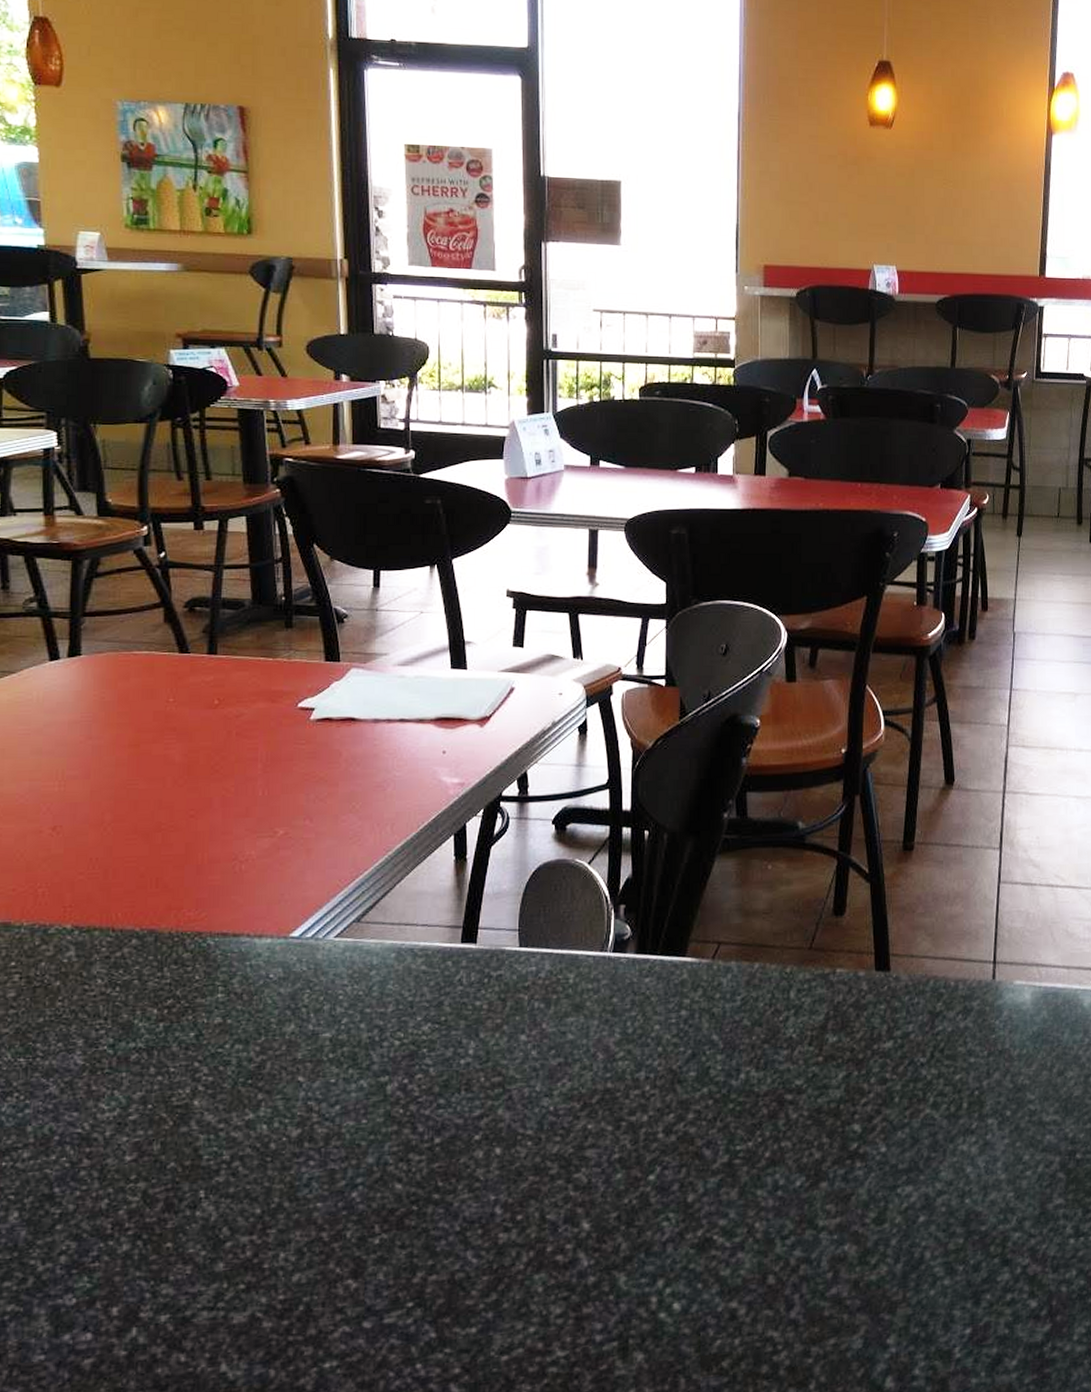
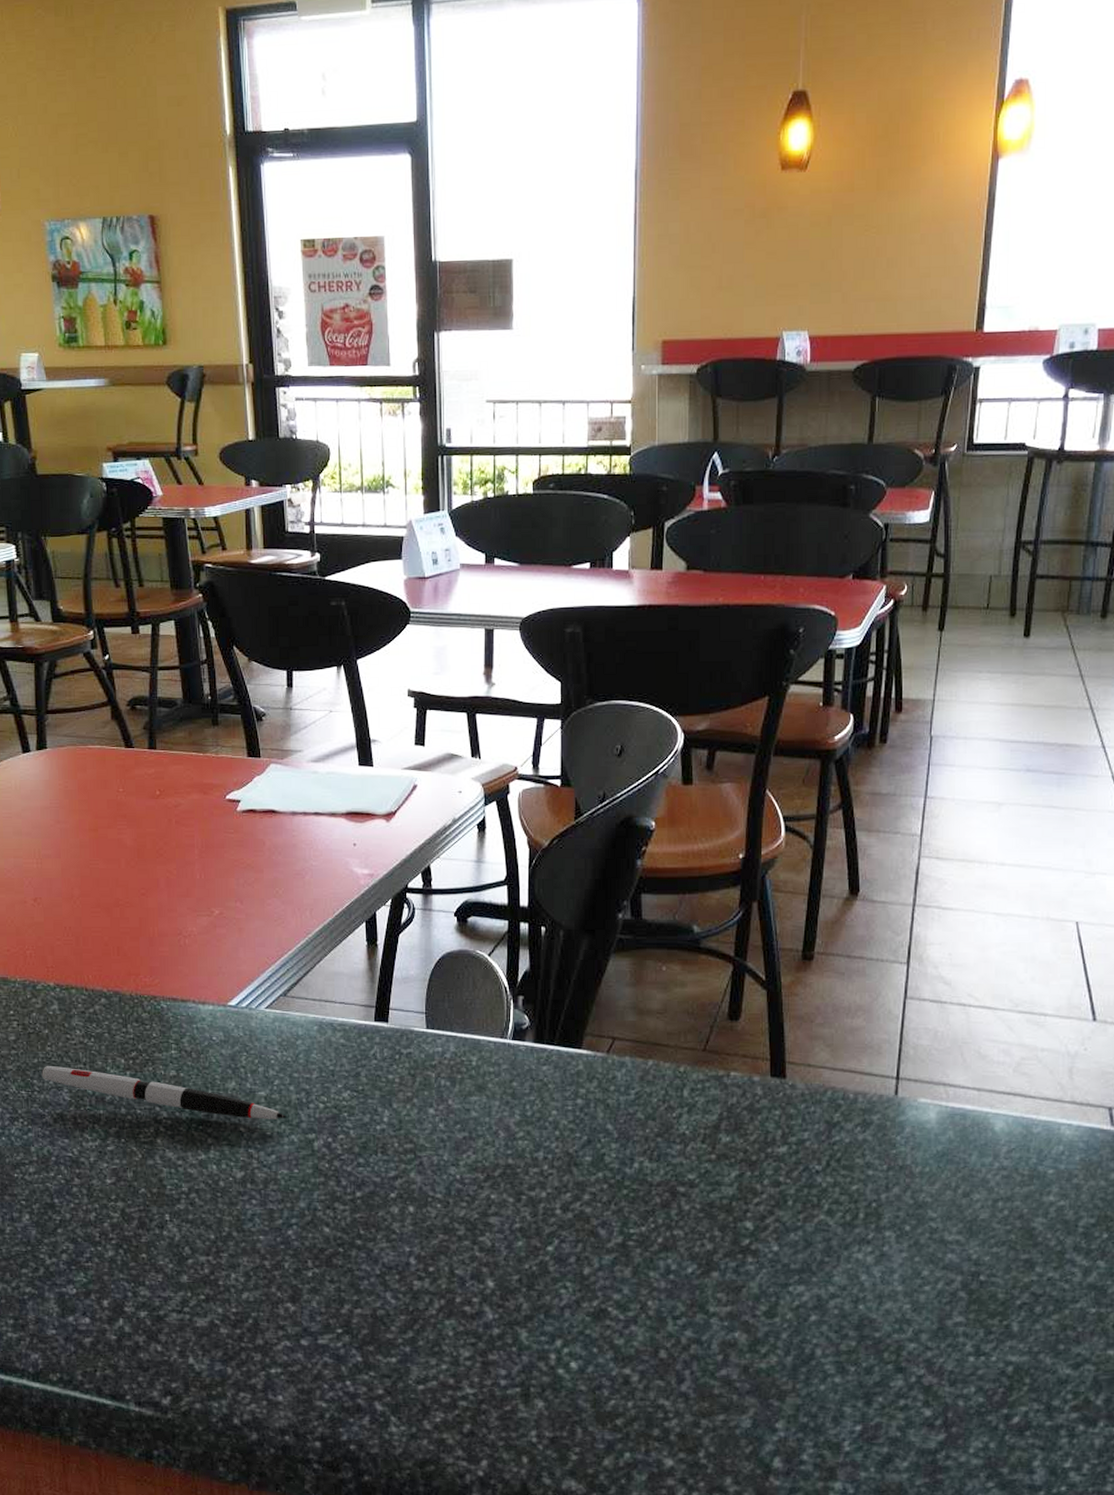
pen: none [48,1024,356,1066] -> present [42,1065,287,1120]

